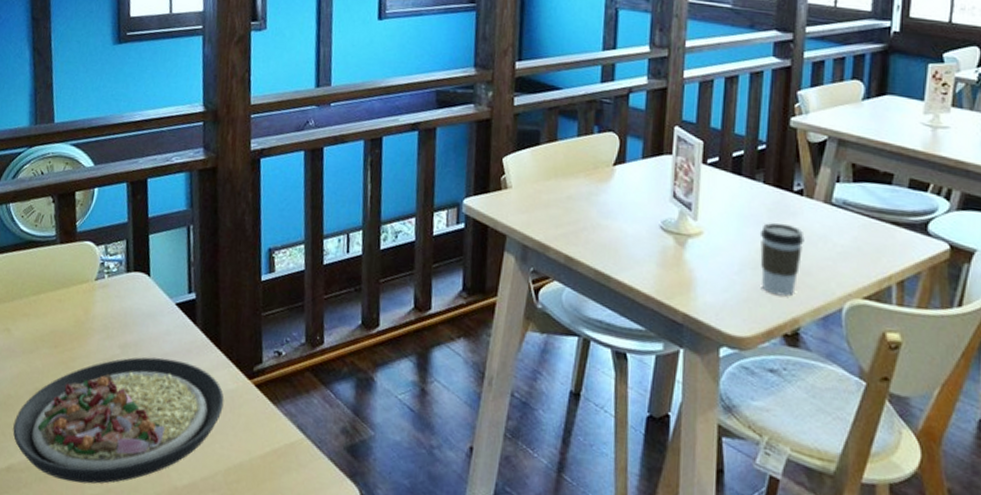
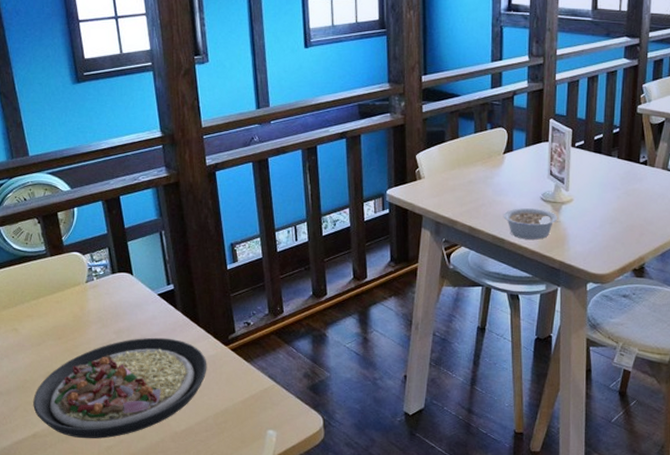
legume: none [610,237,686,282] -> present [503,208,561,240]
coffee cup: present [759,222,805,297] -> none [615,187,648,241]

